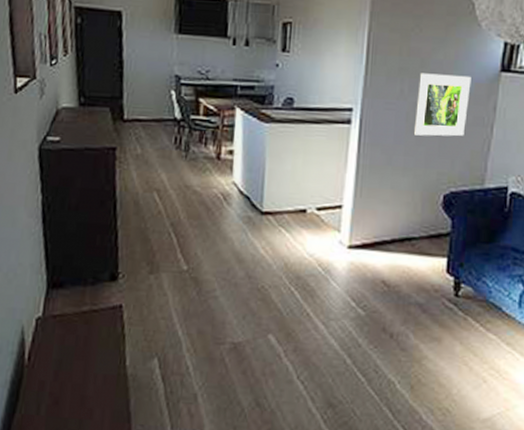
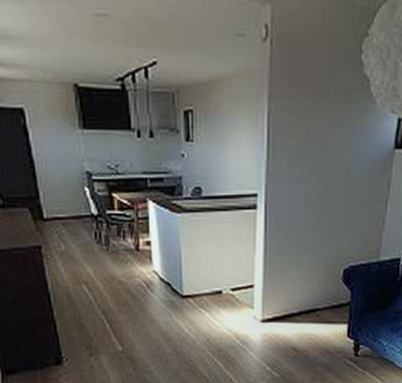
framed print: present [413,73,471,137] -> none [314,154,367,216]

